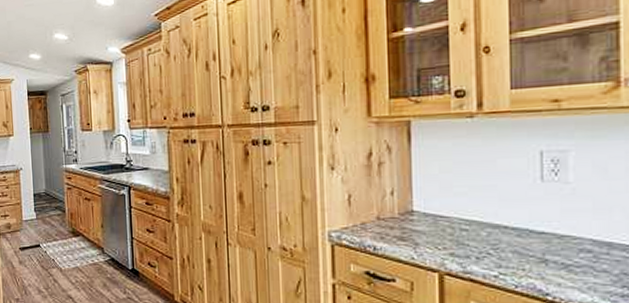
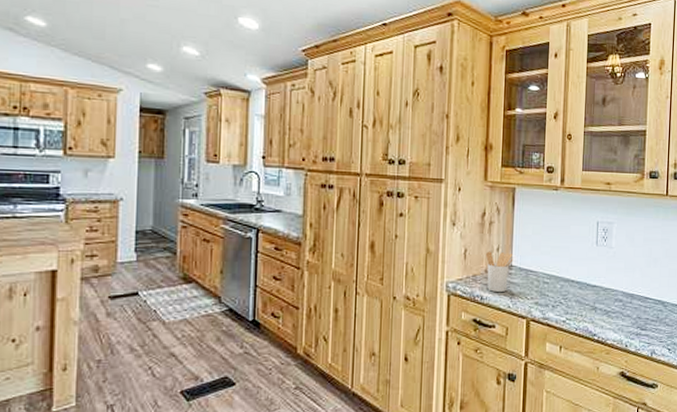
utensil holder: none [375,195,415,241] -> present [485,251,514,292]

